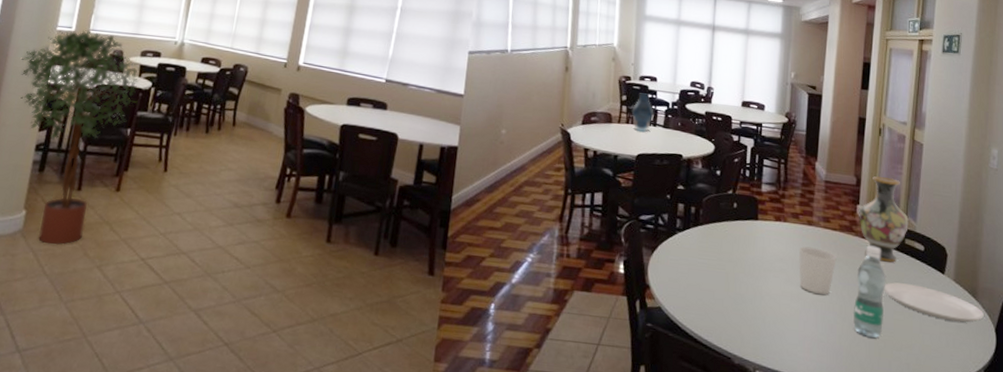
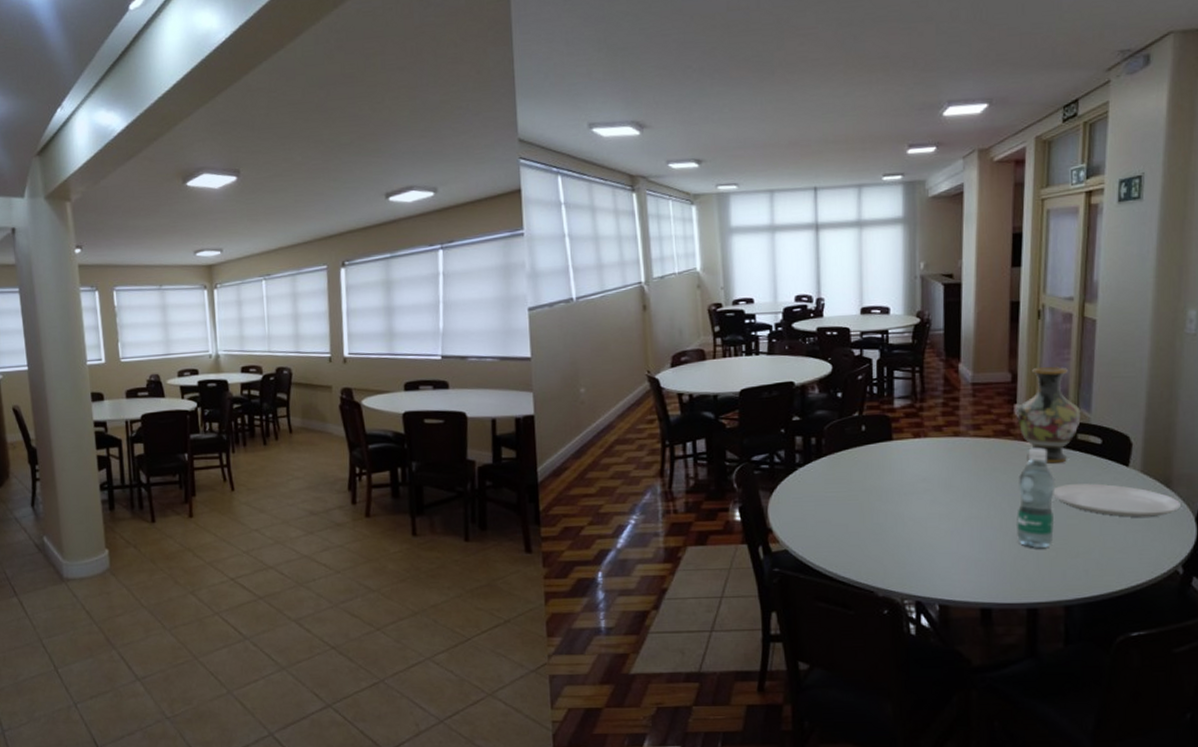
potted tree: present [20,30,139,245] -> none [61,359,187,578]
vase: present [632,93,654,133] -> none [729,319,755,365]
dixie cup: present [799,246,837,295] -> none [946,460,992,511]

